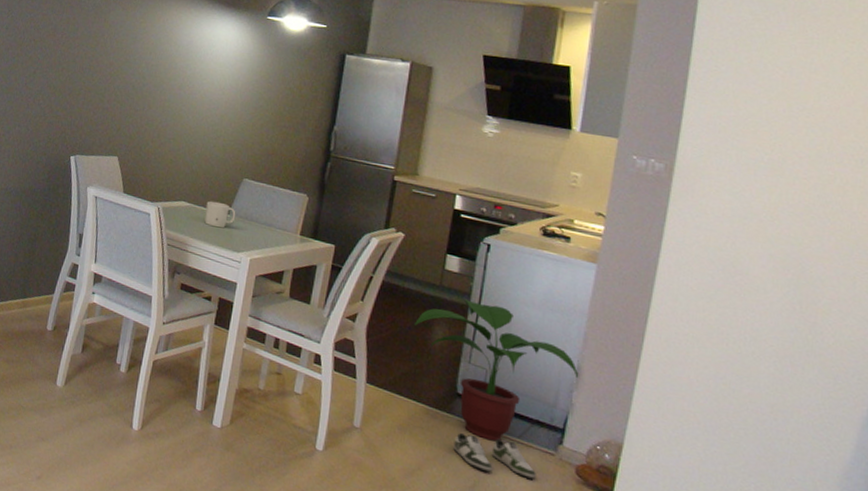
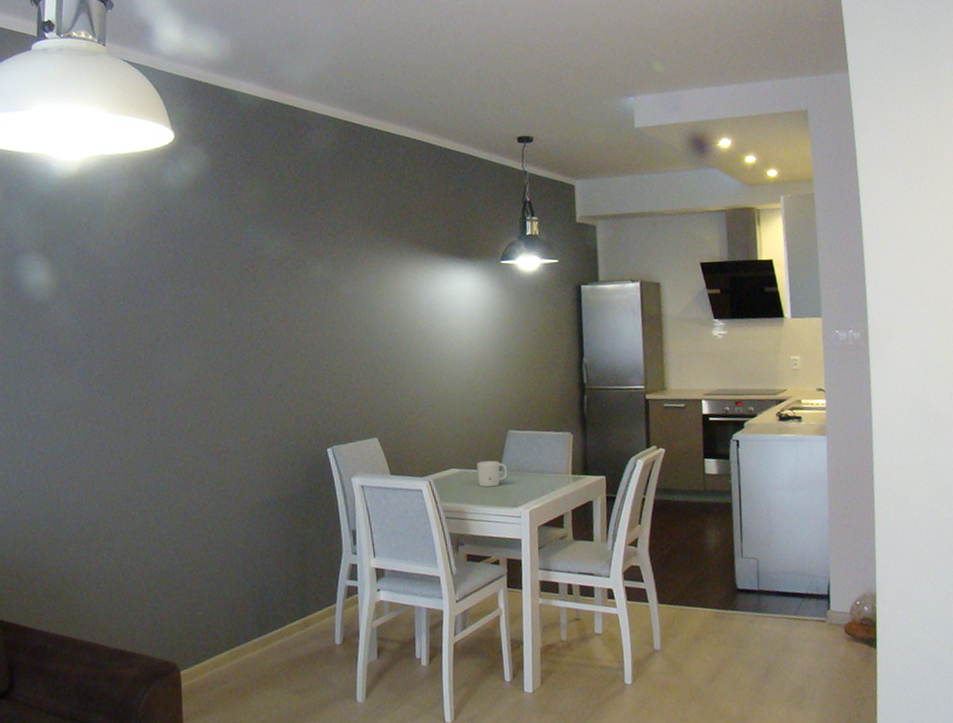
potted plant: present [413,299,578,442] -> none [688,496,830,625]
shoe: present [453,432,536,479] -> none [743,619,815,656]

